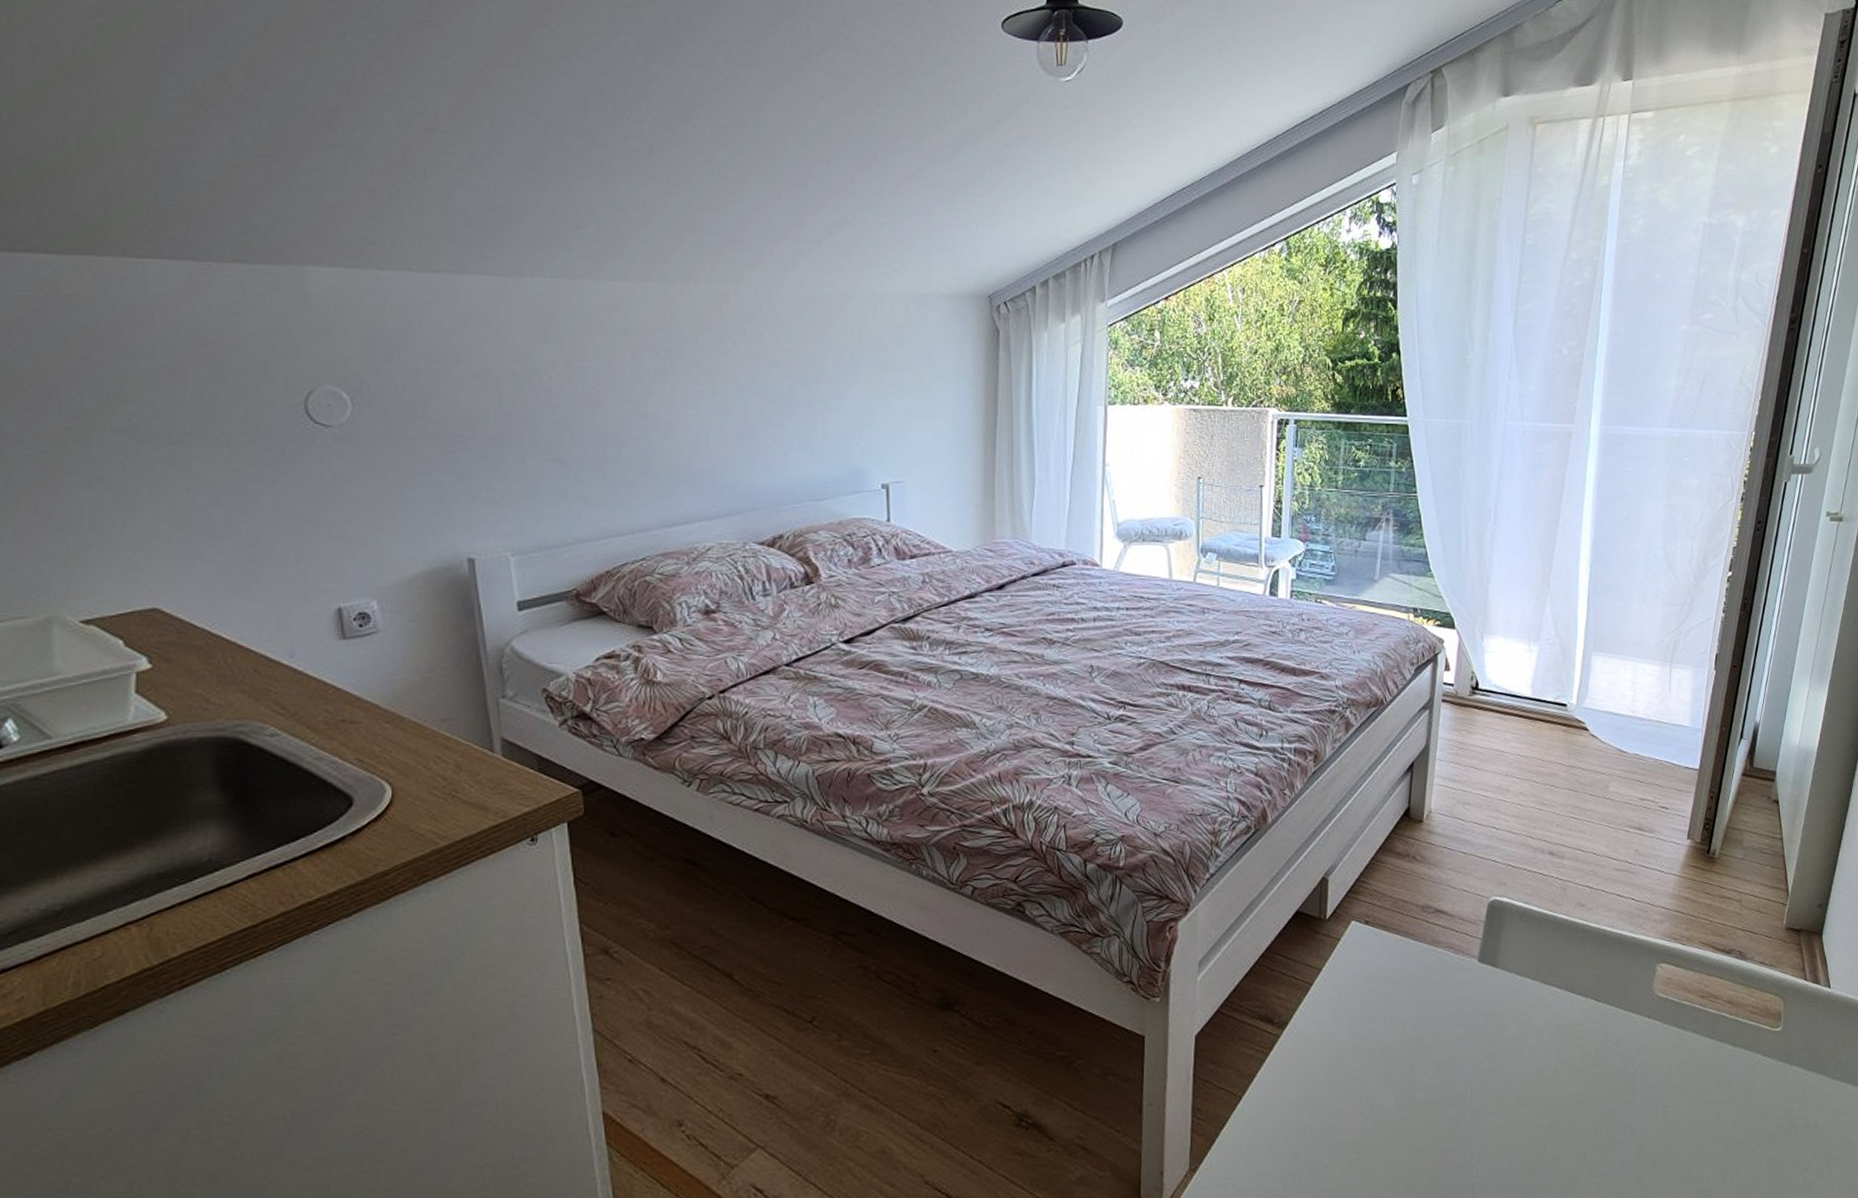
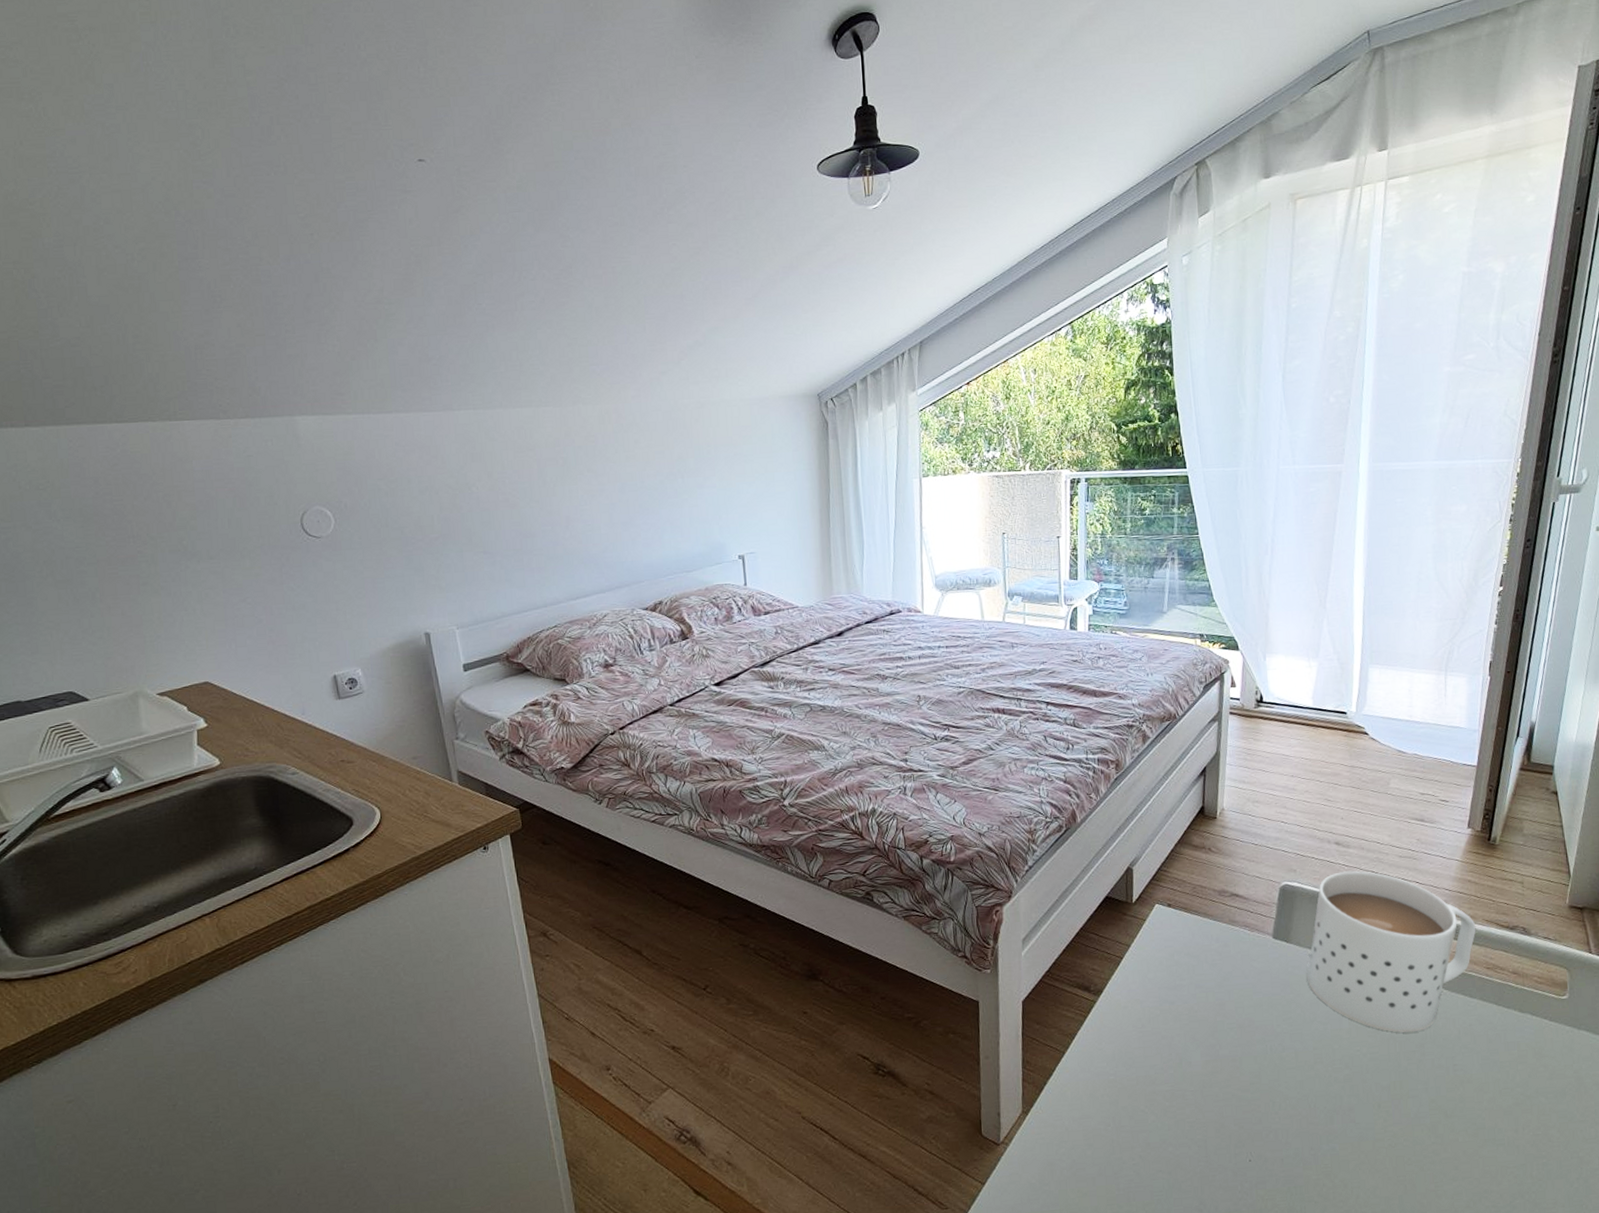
mug: none [1513,885,1692,1071] -> present [1306,870,1476,1033]

